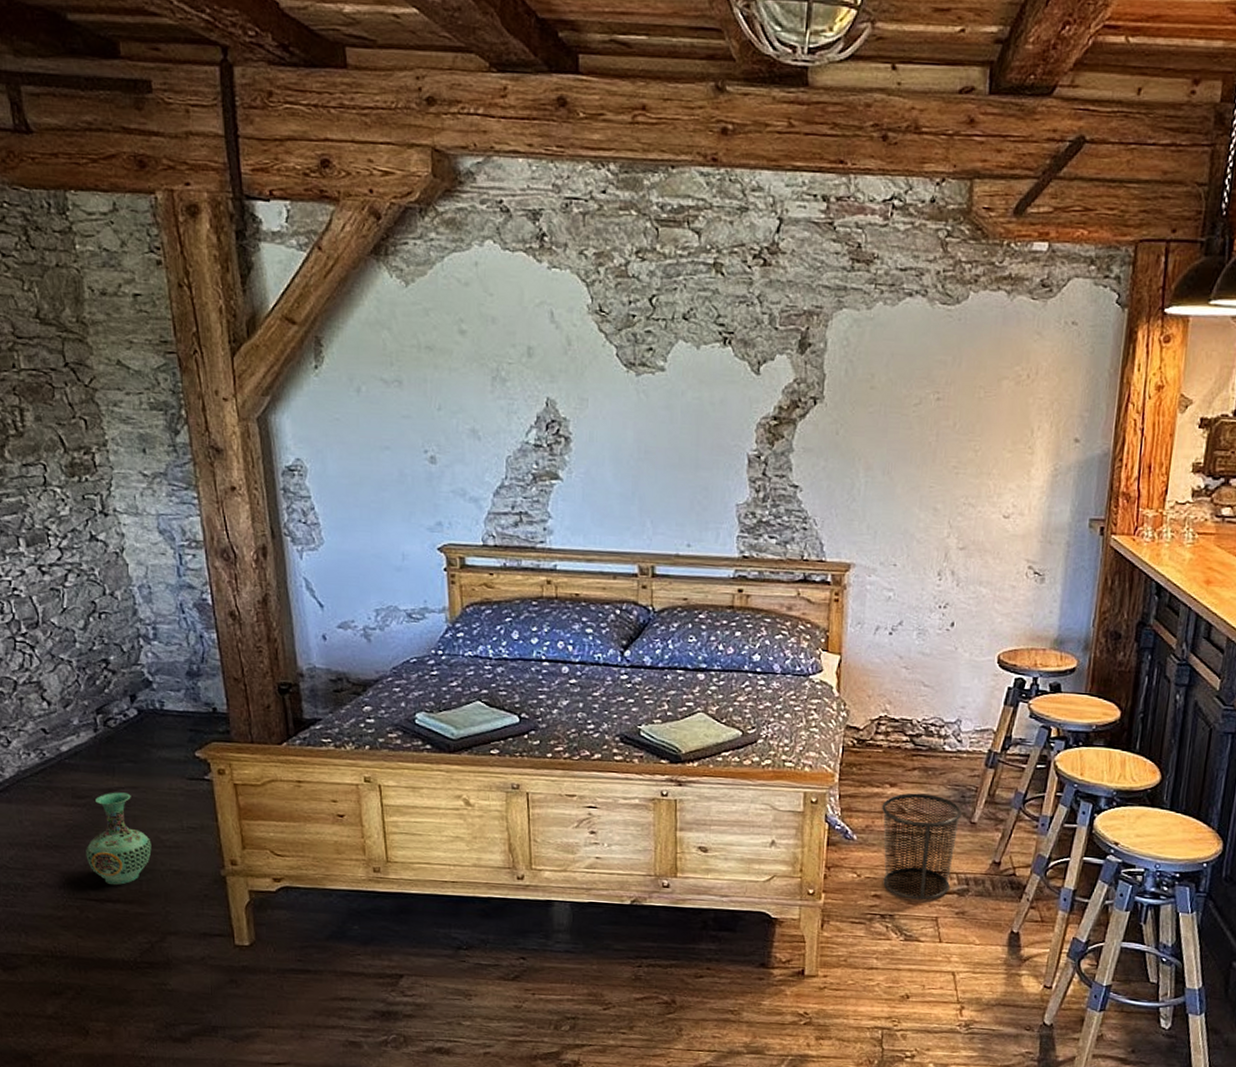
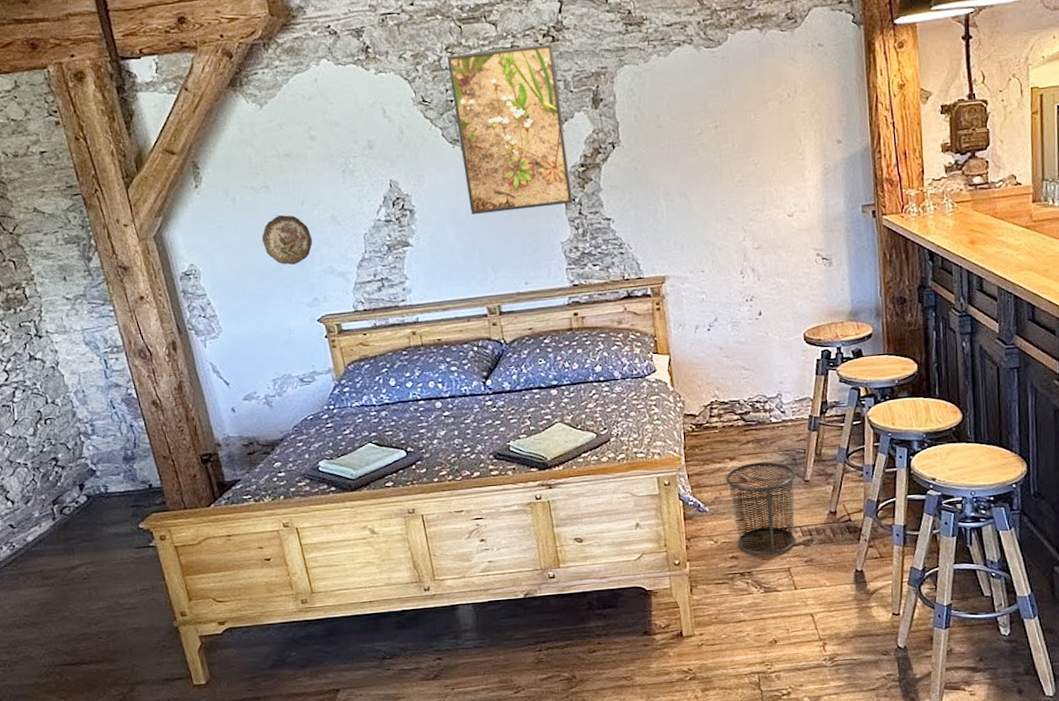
vase: present [86,792,152,885] -> none [58,568,114,649]
decorative plate: none [385,418,446,479] -> present [261,215,313,265]
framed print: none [635,261,764,461] -> present [446,43,573,215]

